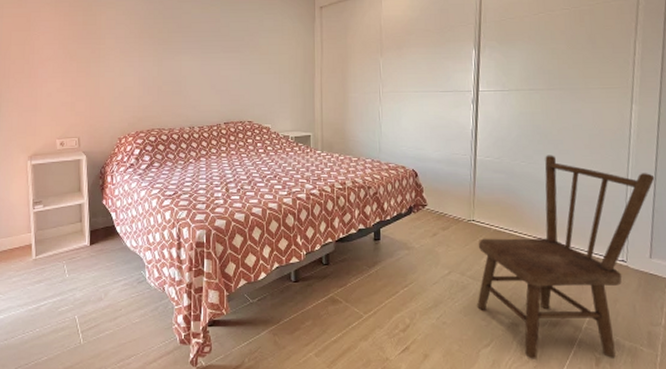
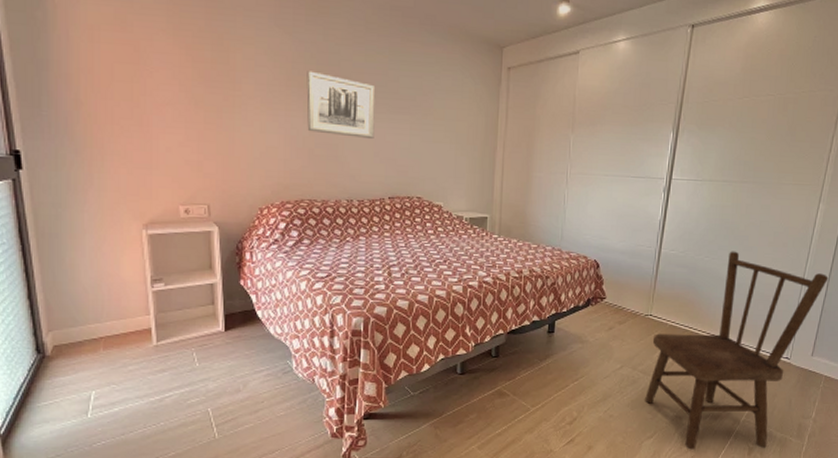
wall art: none [155,24,211,75] -> present [307,71,375,138]

